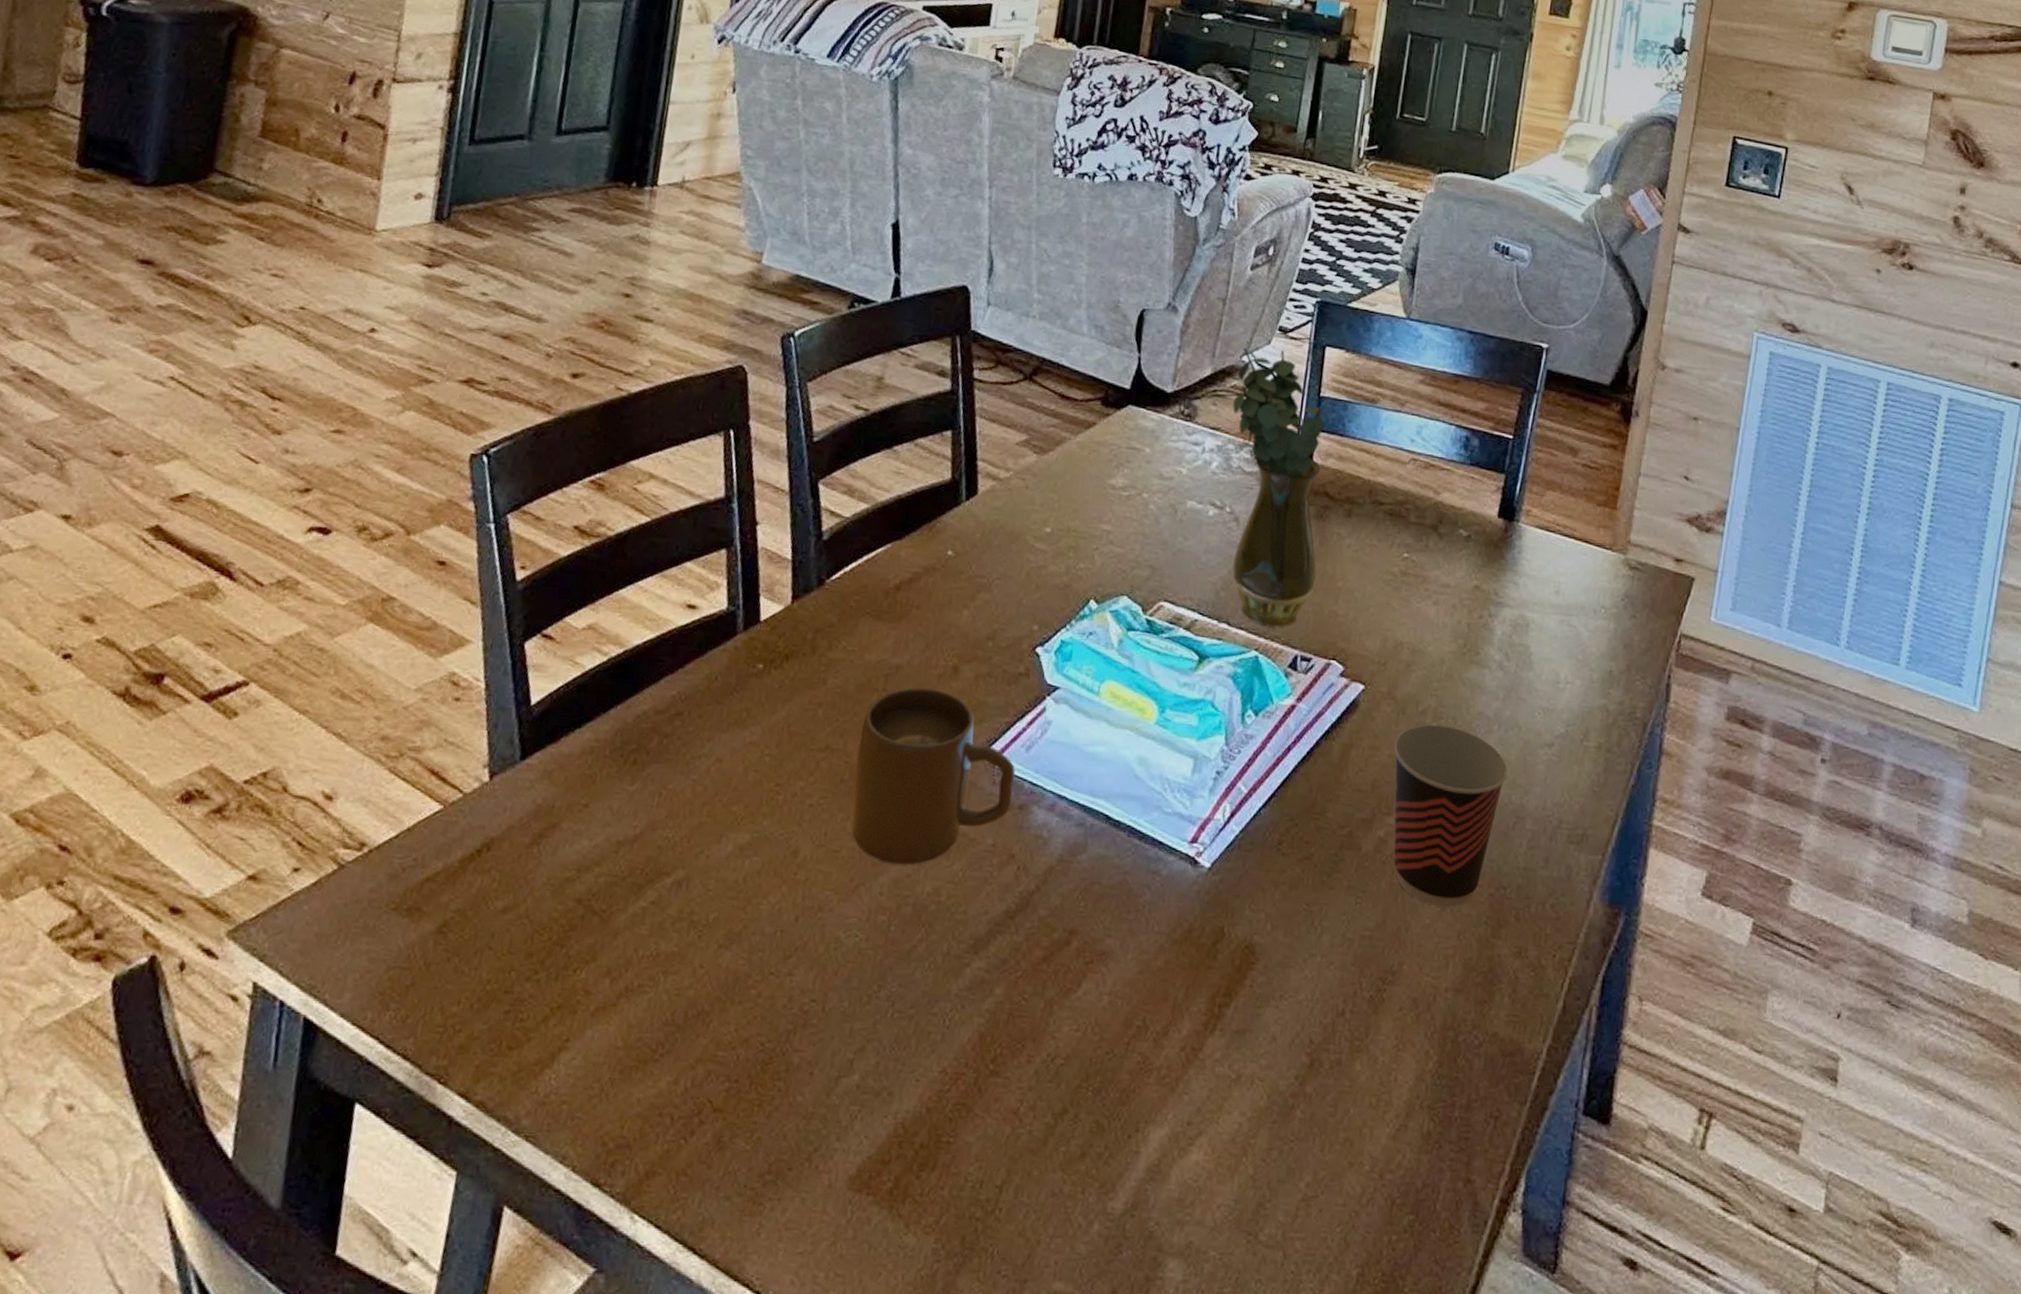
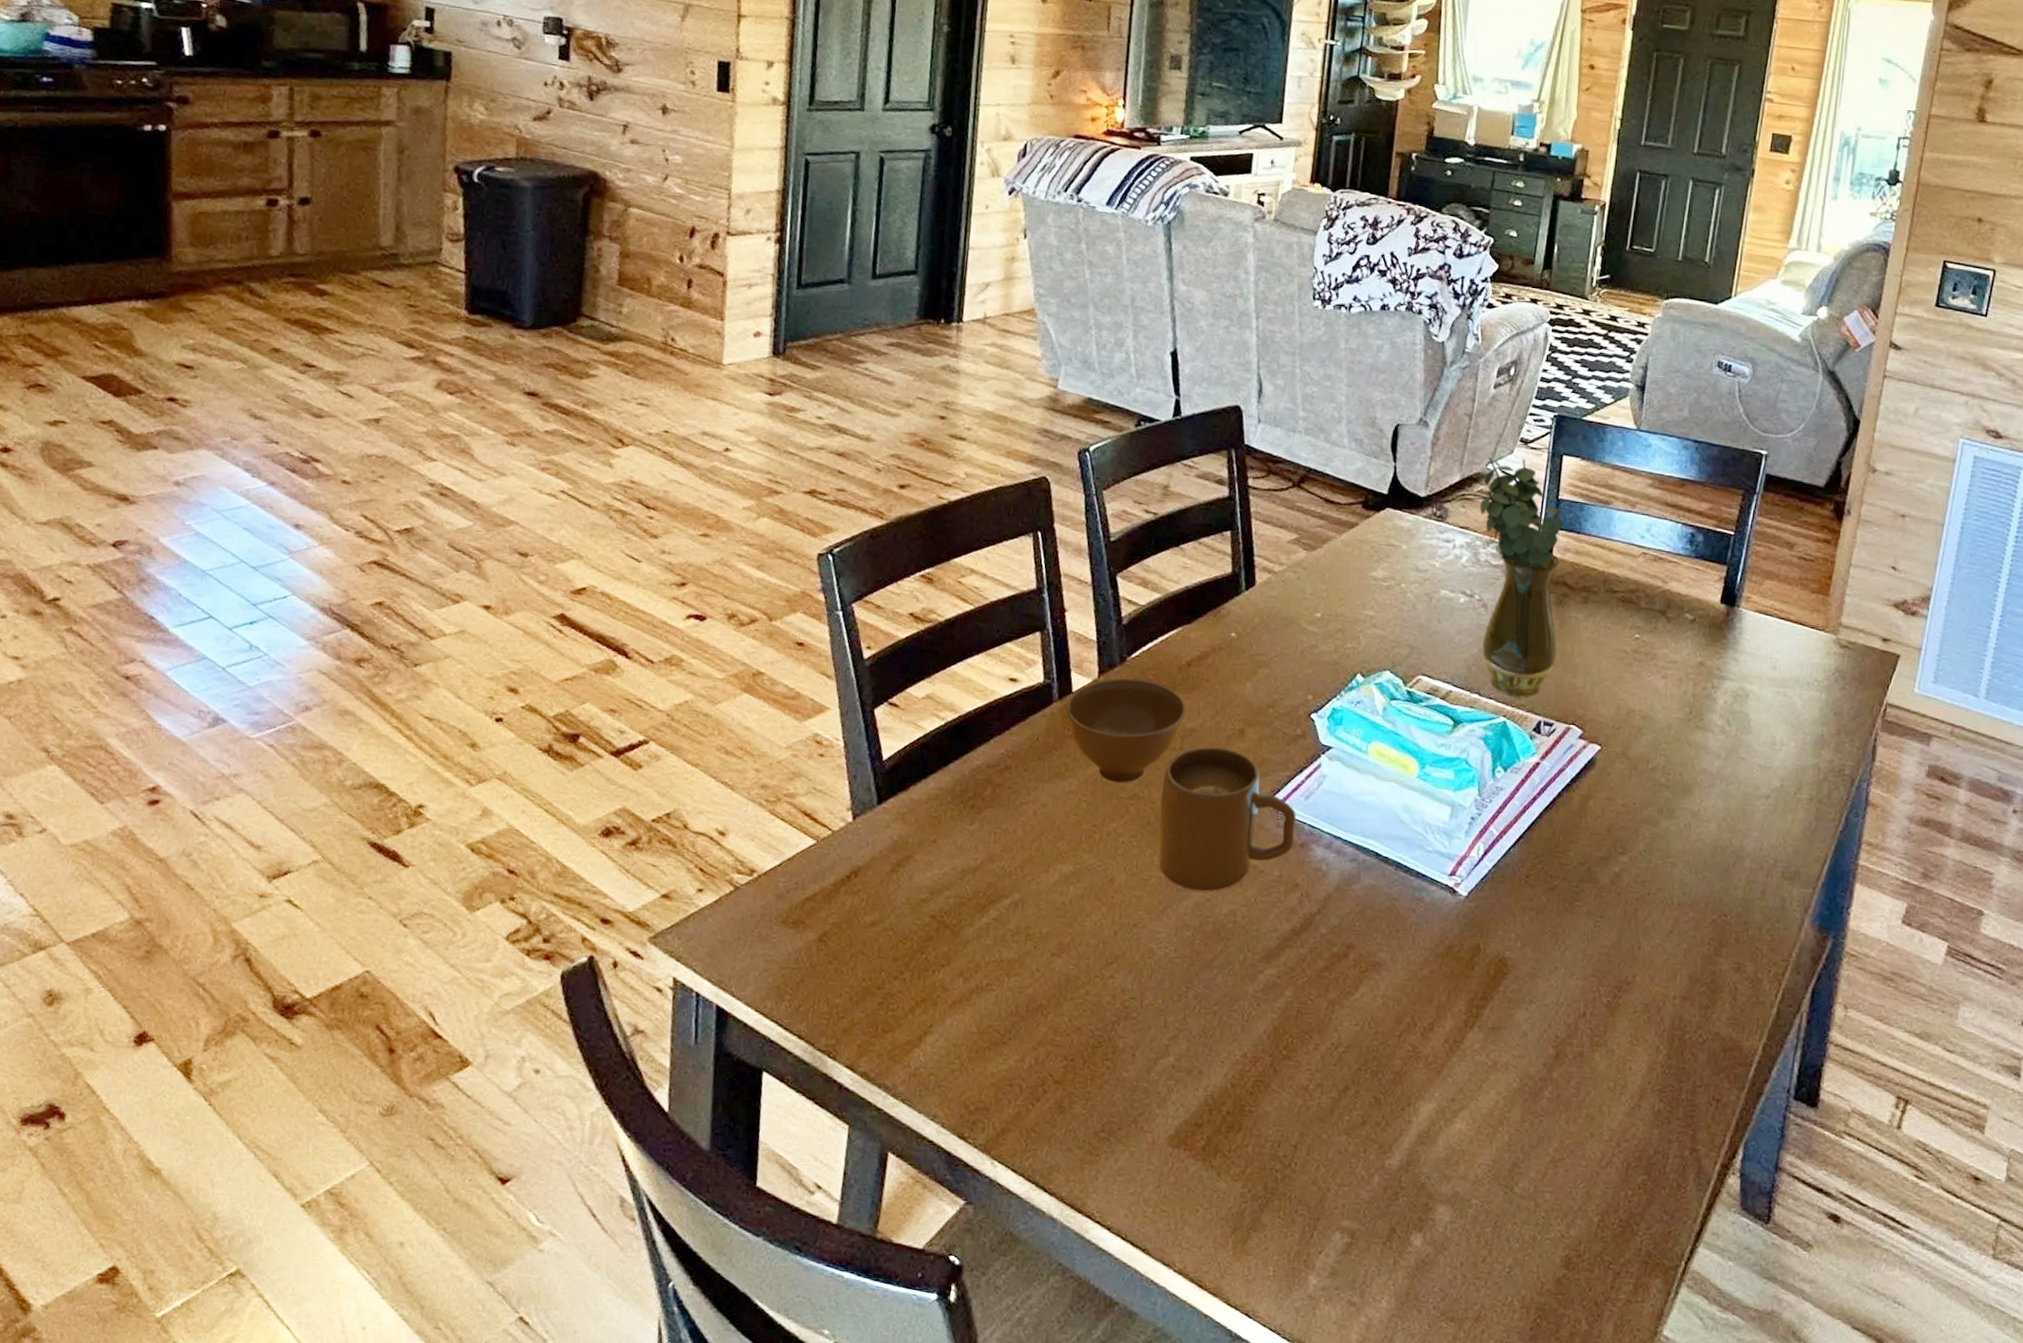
bowl: none [751,604,894,732] -> present [1065,678,1187,783]
cup: present [1393,724,1508,908] -> none [1627,779,1729,931]

